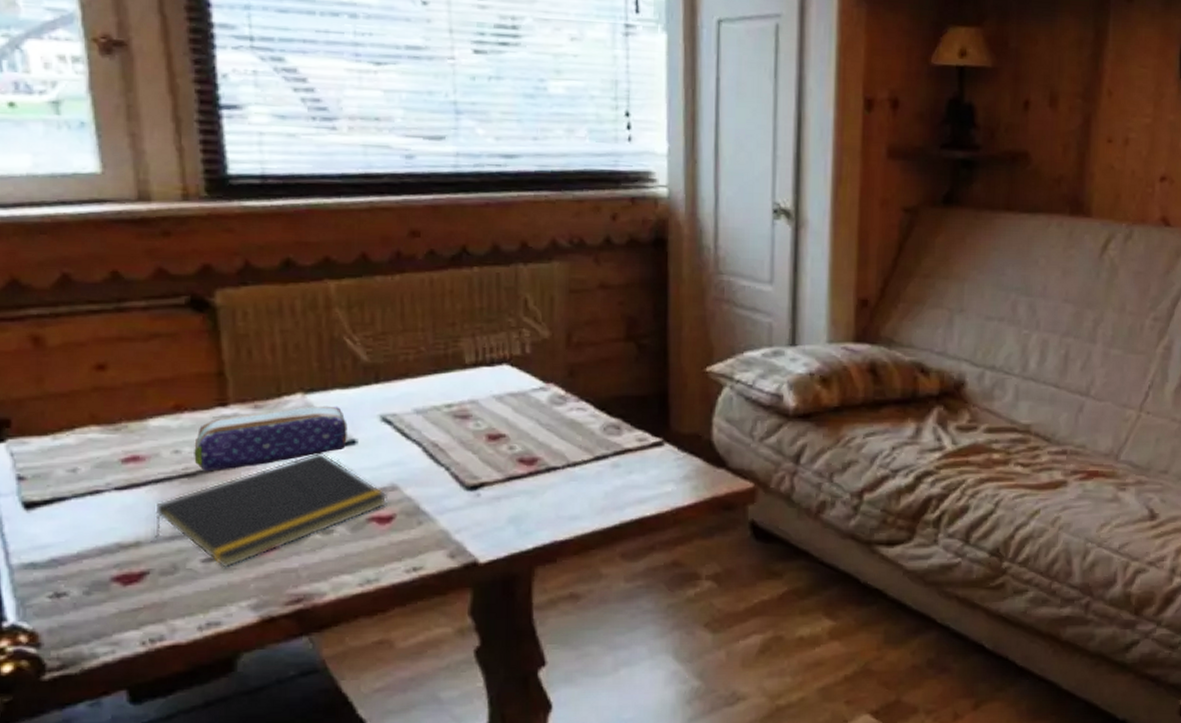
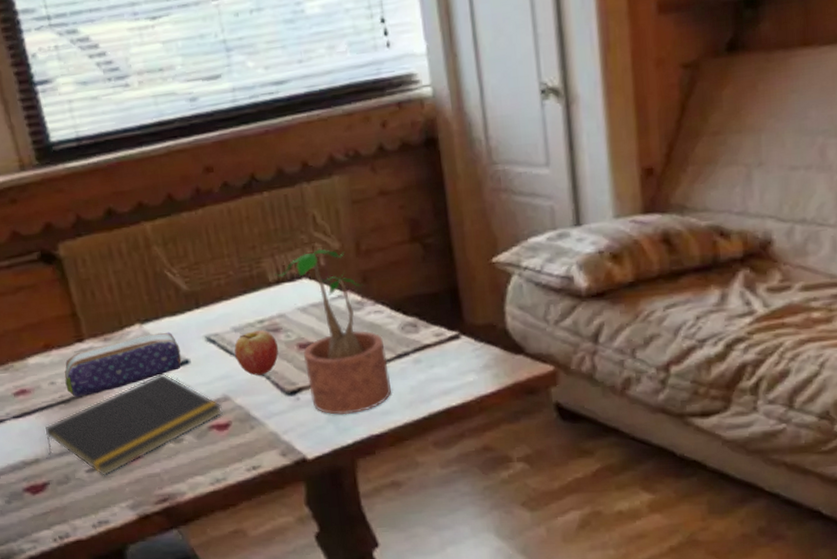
fruit: none [413,415,465,465] -> present [234,330,279,376]
potted plant: none [473,335,584,517] -> present [274,249,391,415]

